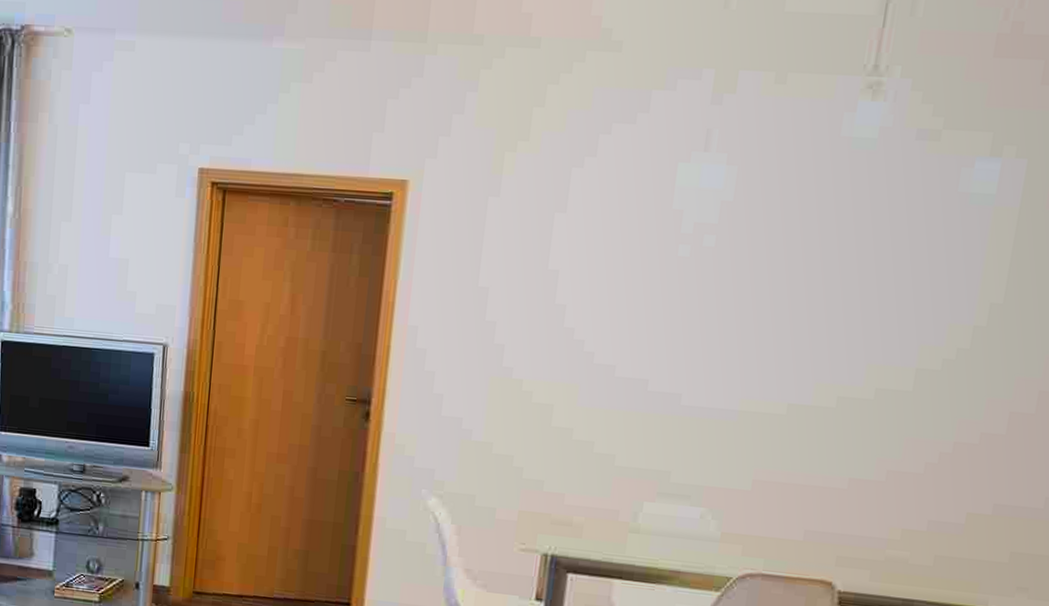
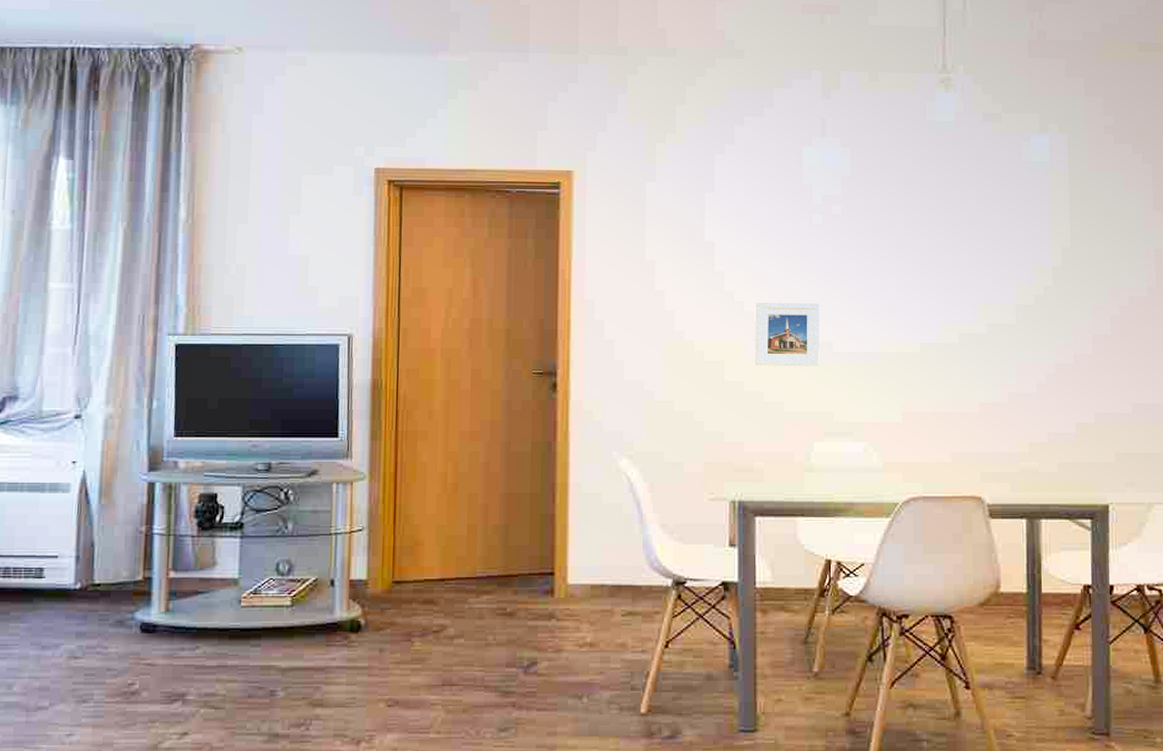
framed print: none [589,341,673,420] -> present [755,301,820,367]

